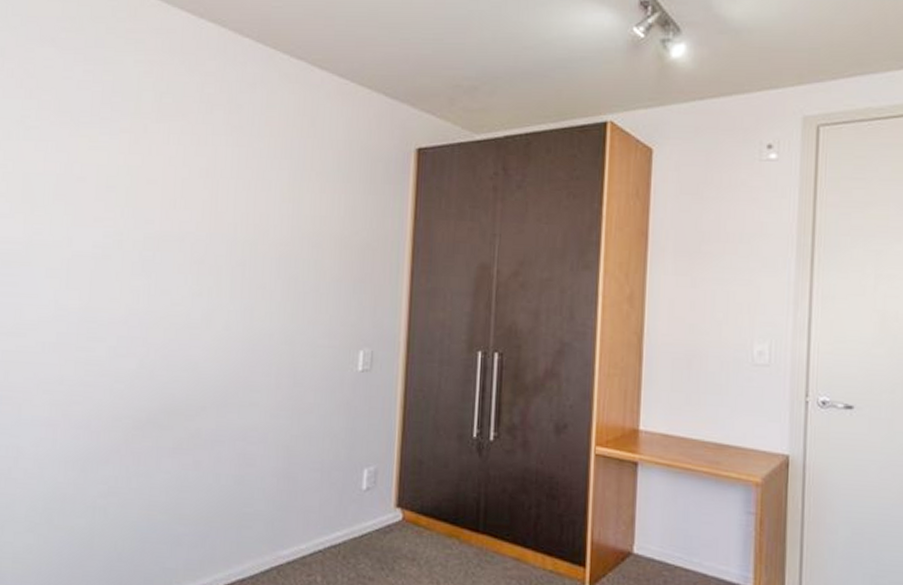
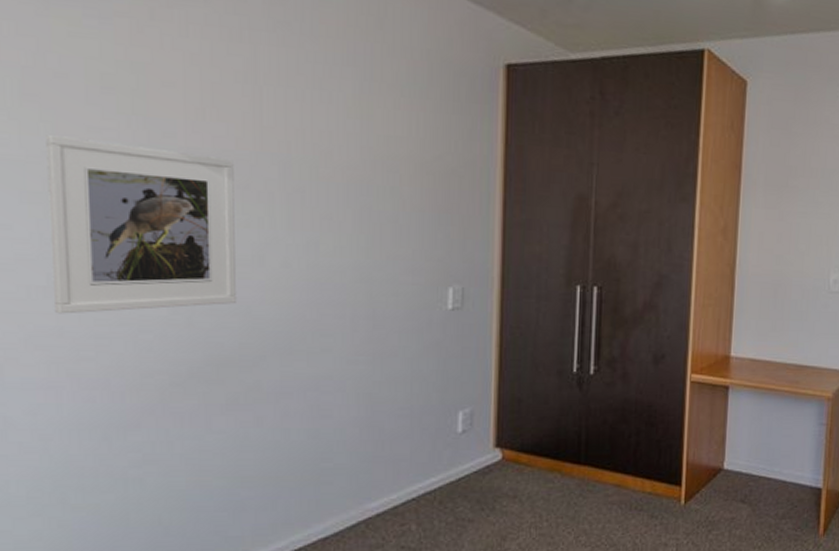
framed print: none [59,225,194,366] -> present [46,135,238,314]

